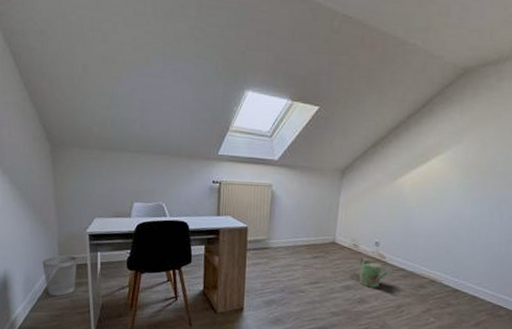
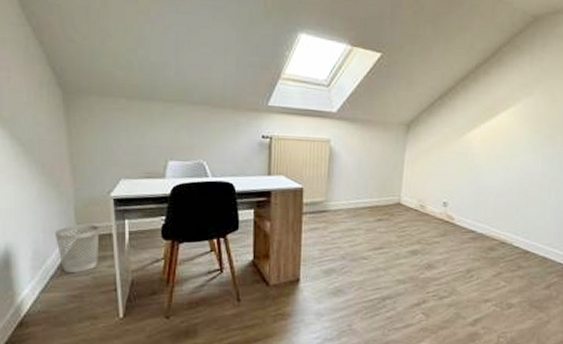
watering can: present [359,258,394,288] -> none [427,219,463,252]

